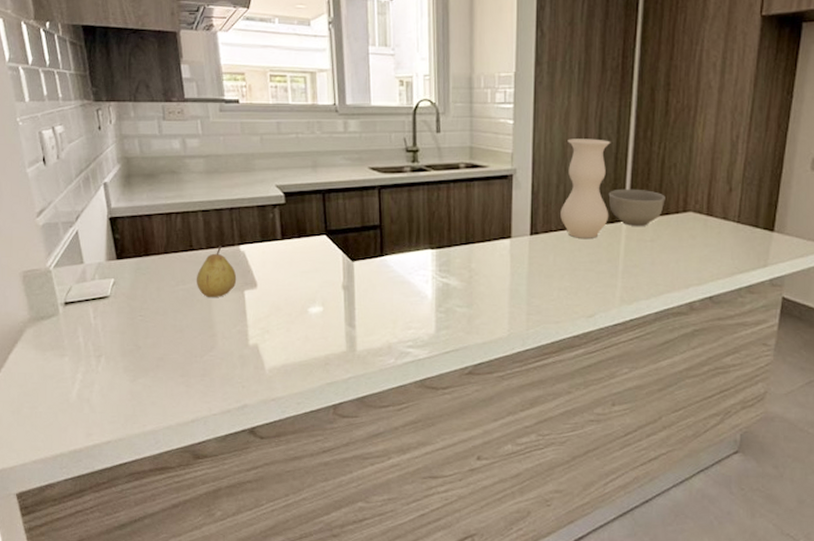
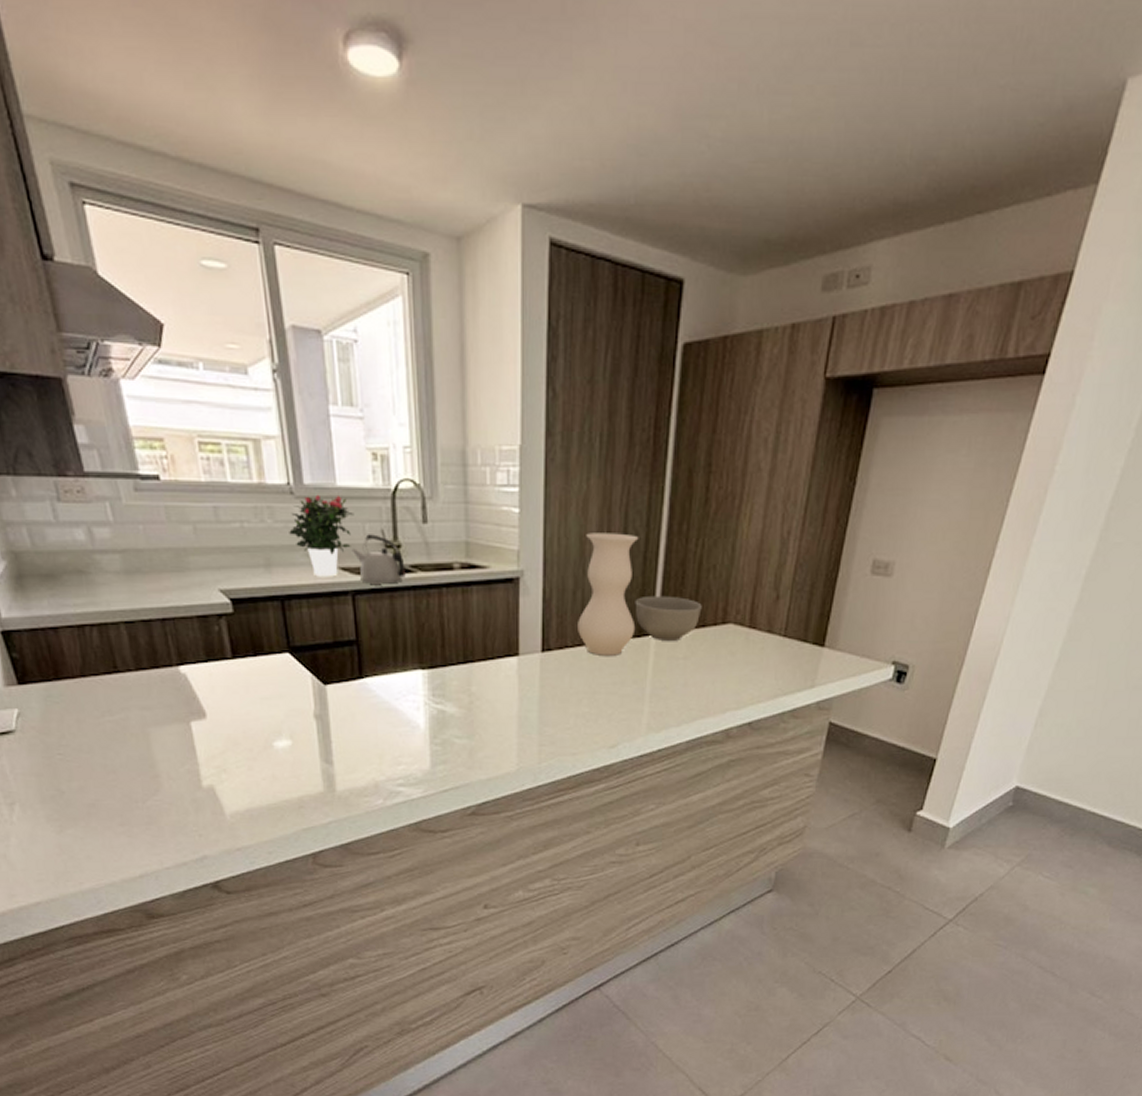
fruit: present [196,246,237,297] -> none [126,667,180,730]
potted flower: none [332,112,384,175] -> present [289,494,355,577]
kettle: none [380,142,421,181] -> present [351,534,406,585]

